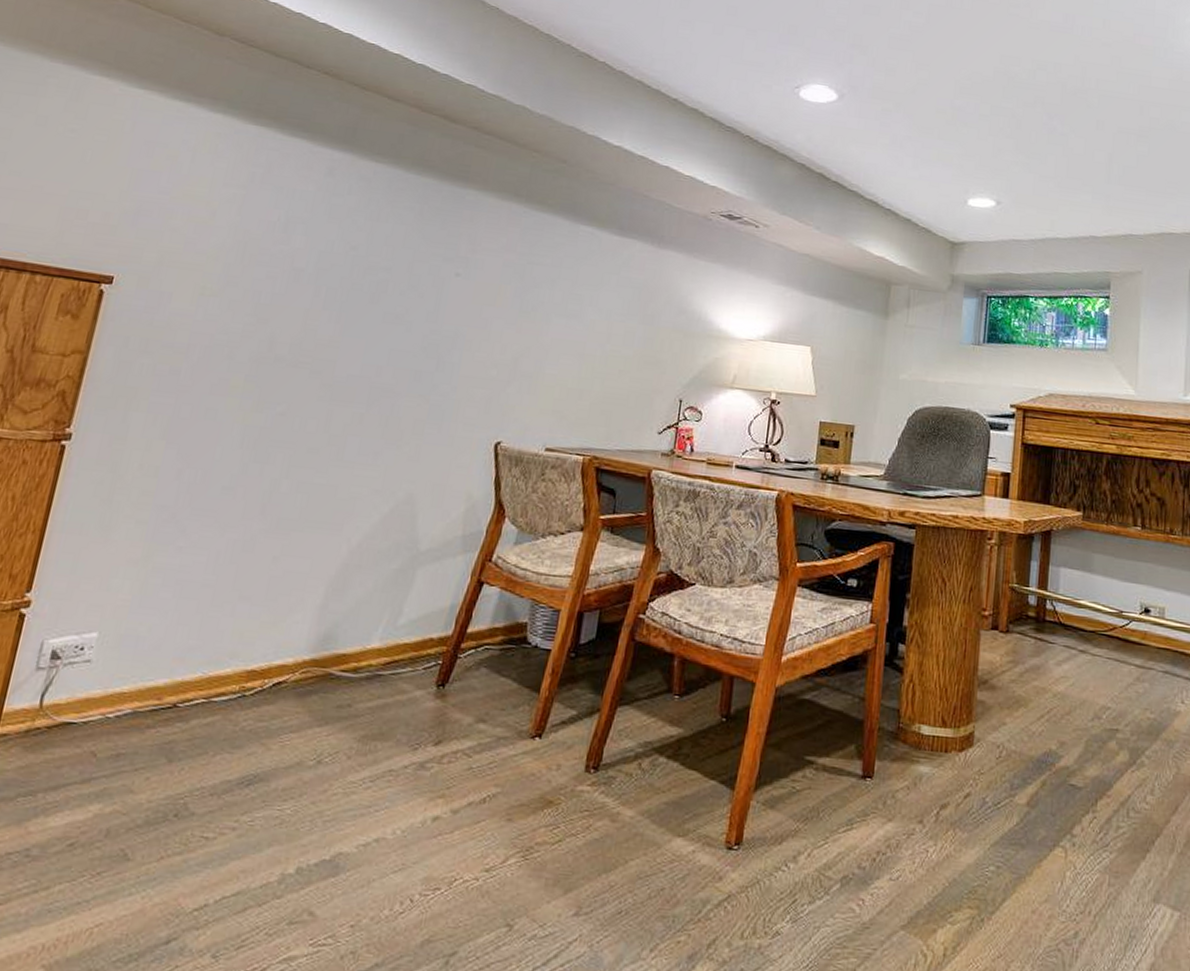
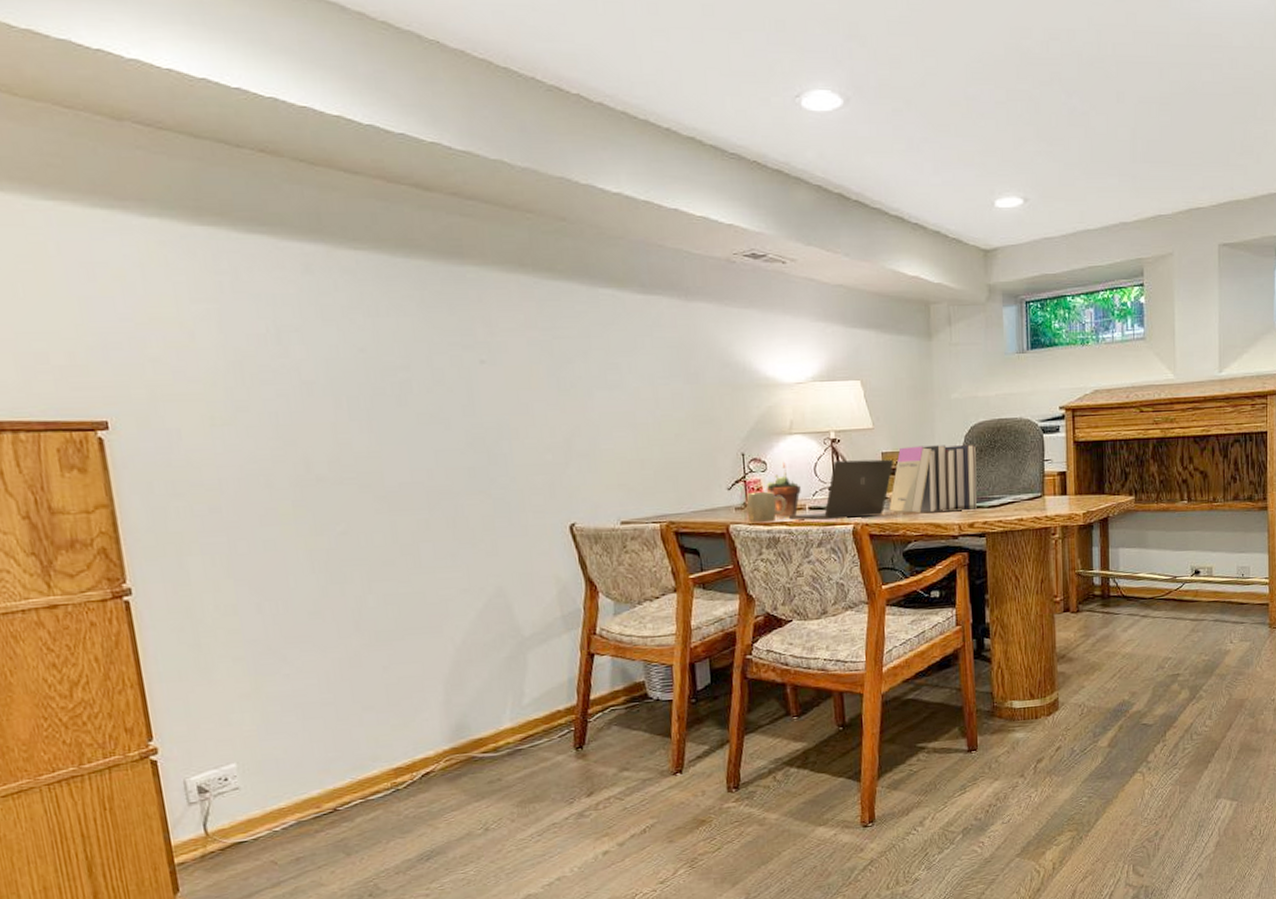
mug: none [672,439,714,475] -> present [746,491,786,524]
succulent plant: none [696,414,732,474] -> present [766,461,801,519]
laptop: none [714,422,830,487] -> present [790,459,893,521]
books: none [817,419,918,498] -> present [889,444,977,514]

